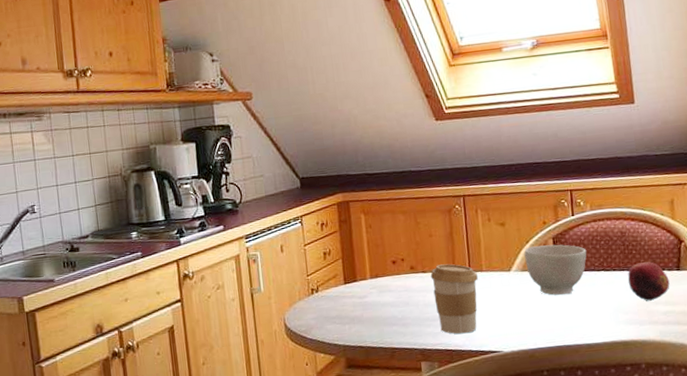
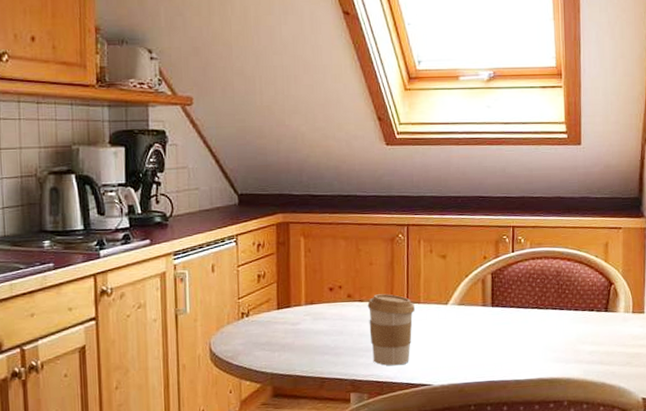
bowl: present [524,244,587,296] -> none [463,279,523,331]
fruit: present [628,262,670,301] -> none [559,302,597,340]

